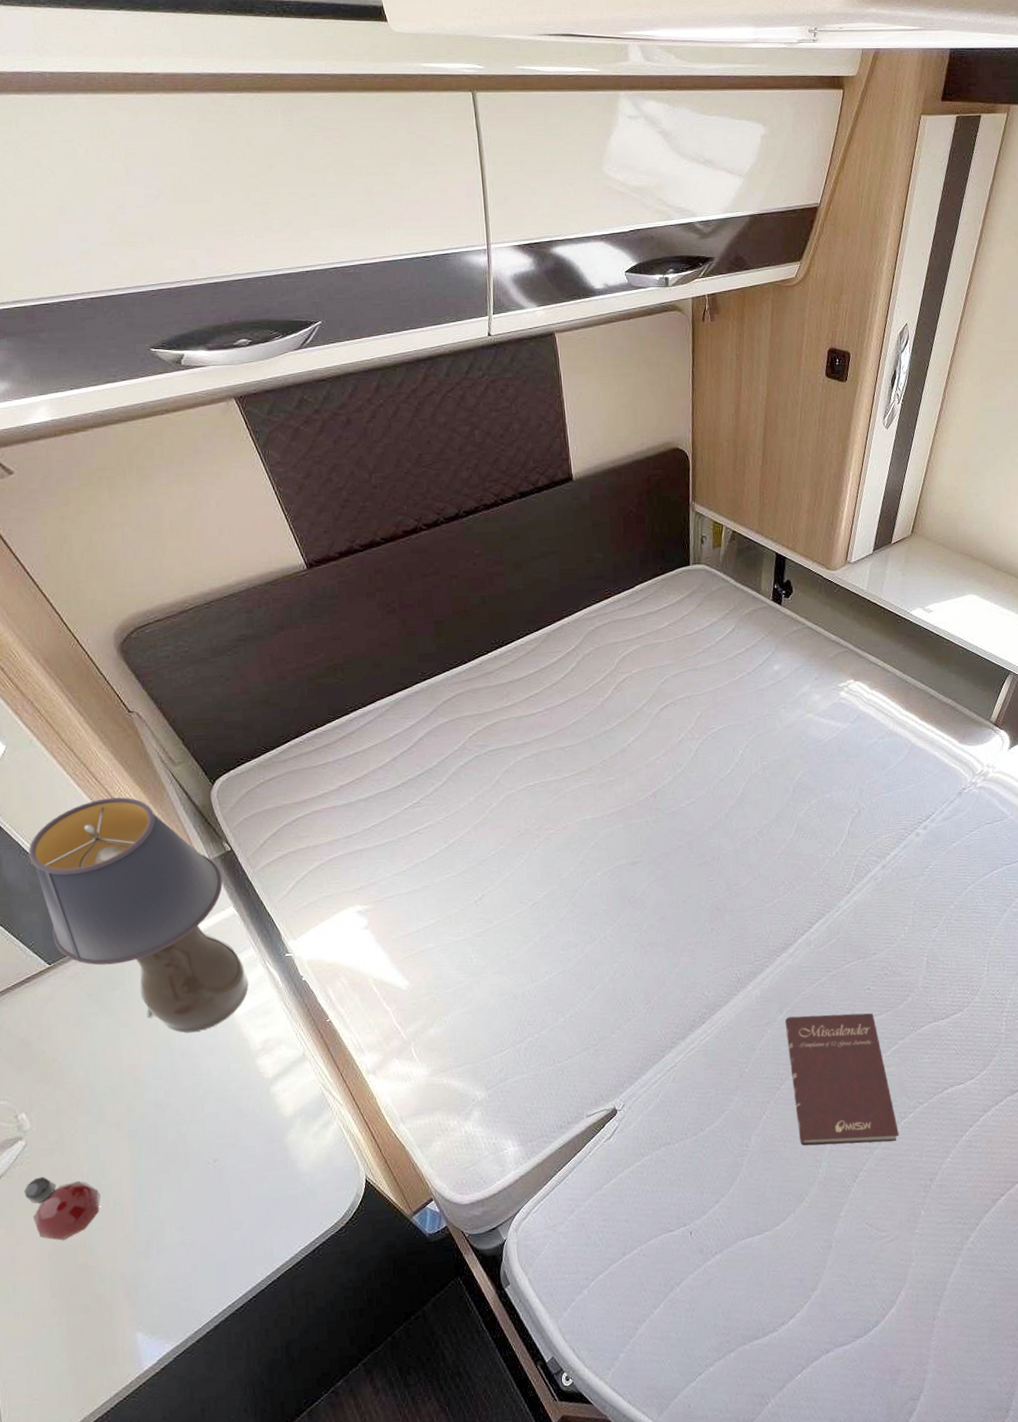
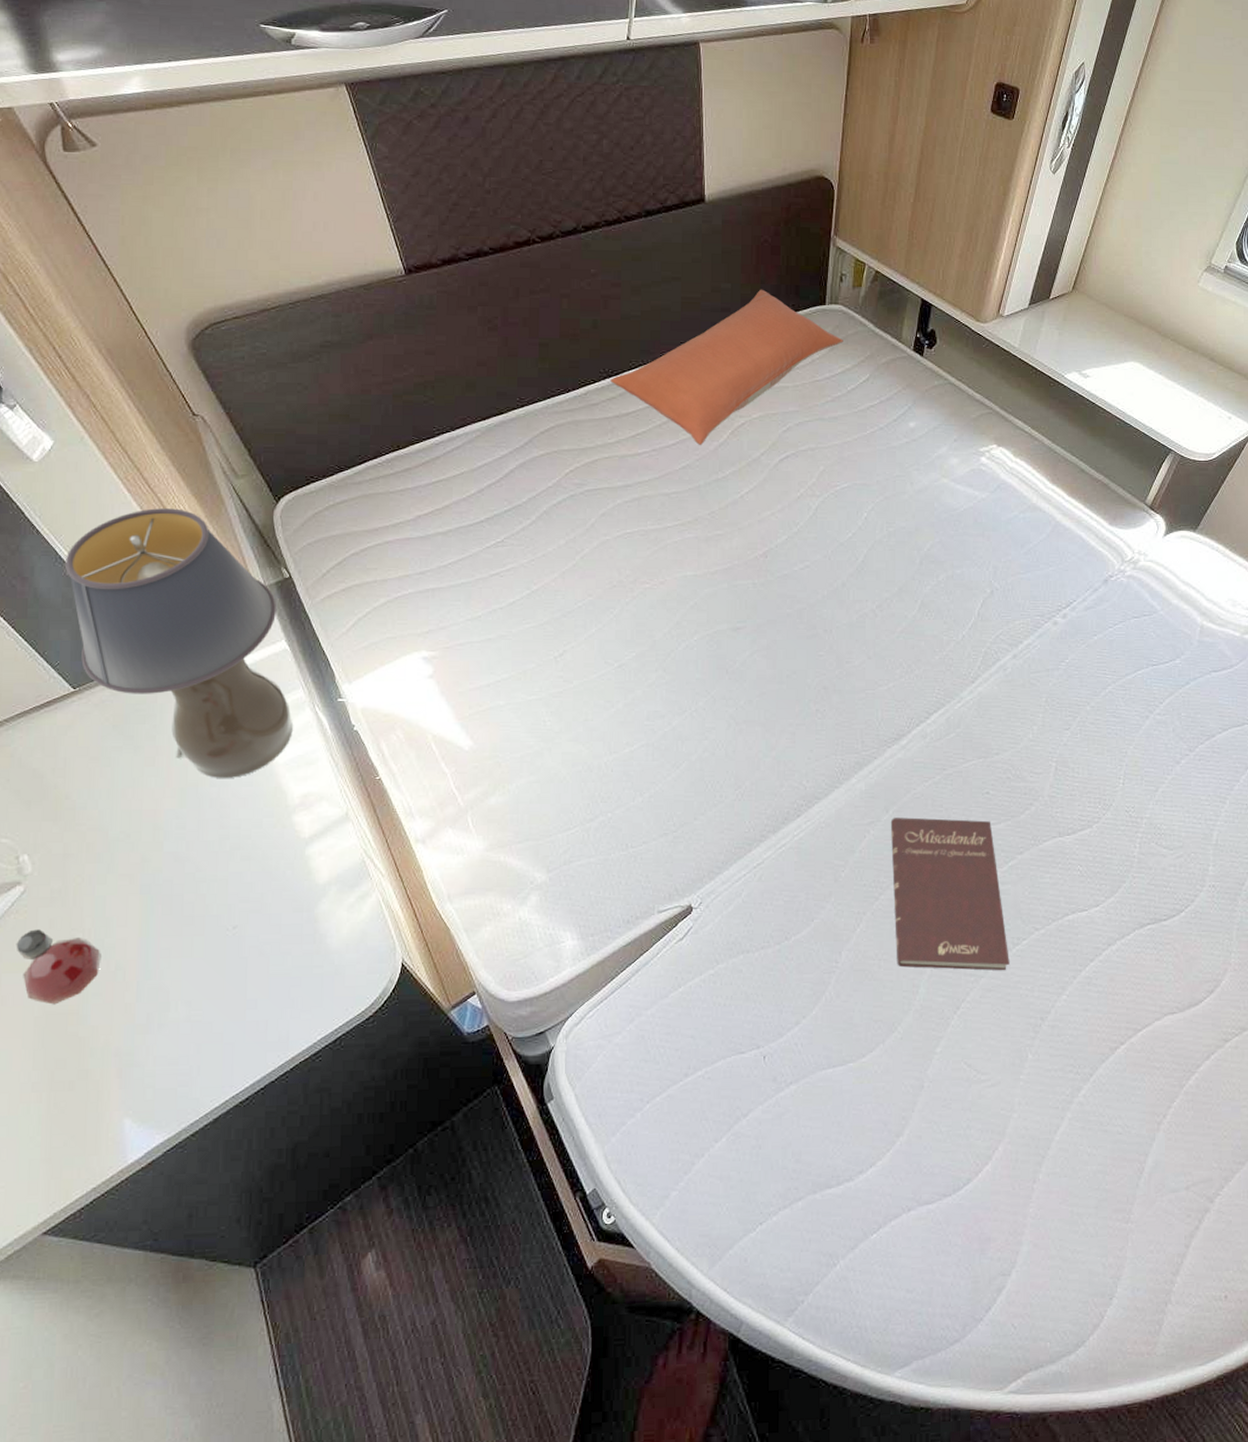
pillow: none [502,556,709,702] -> present [610,289,843,445]

